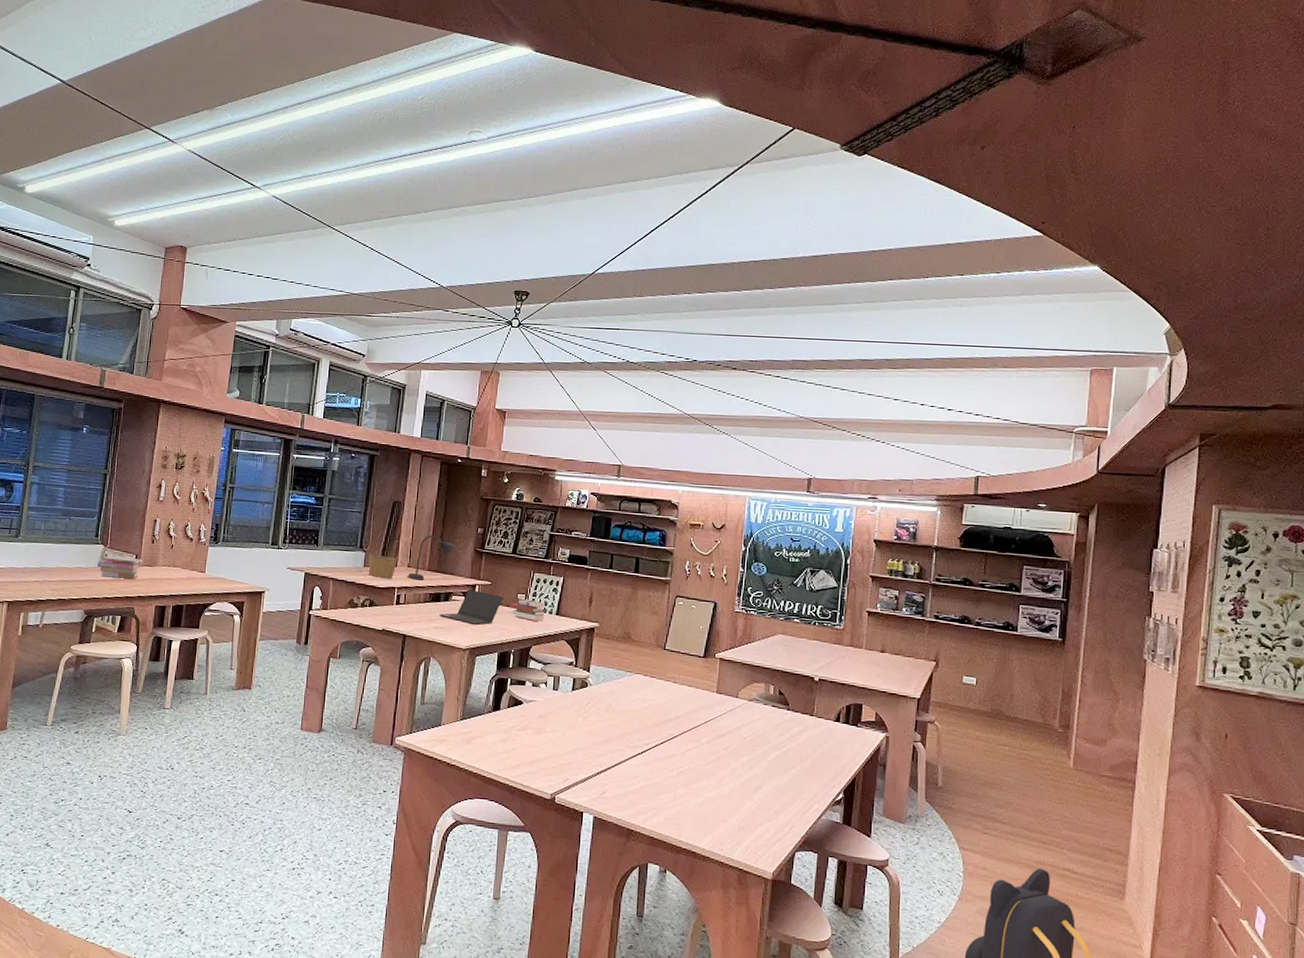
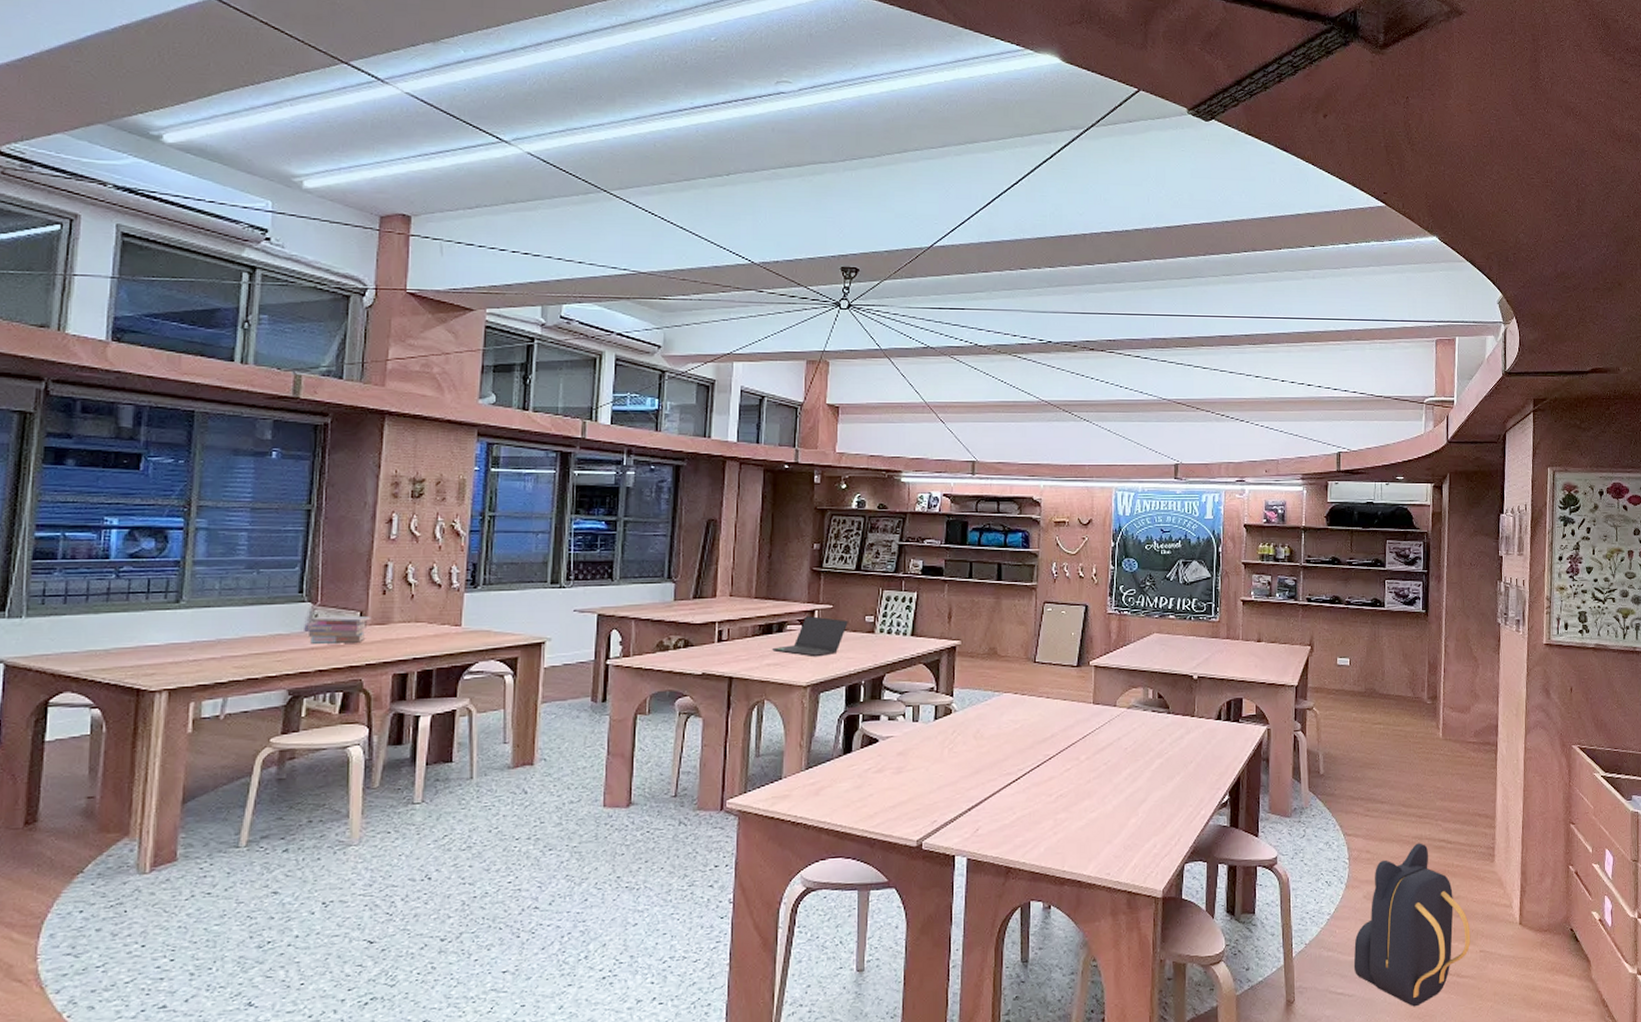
basket: present [368,553,399,578] -> none [680,583,718,612]
desk lamp: present [407,535,456,580] -> none [730,556,788,611]
books: present [509,599,546,622] -> none [855,621,898,646]

